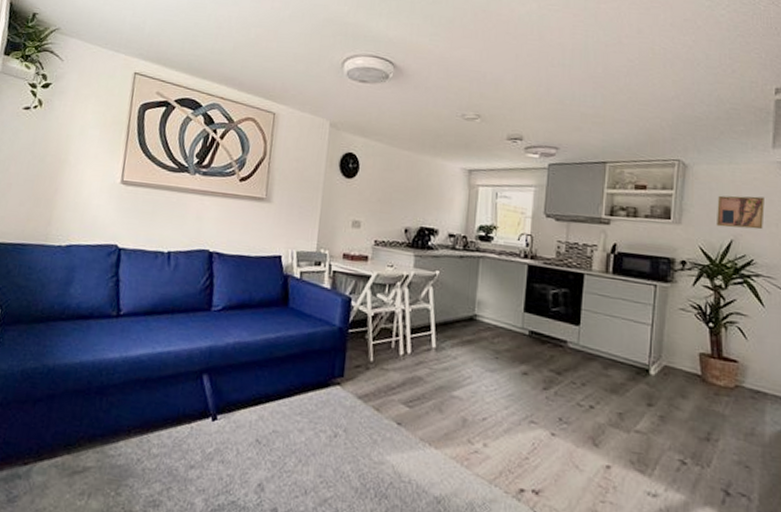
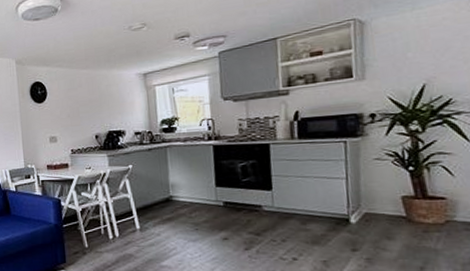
wall art: present [716,195,765,230] -> none [403,35,460,74]

